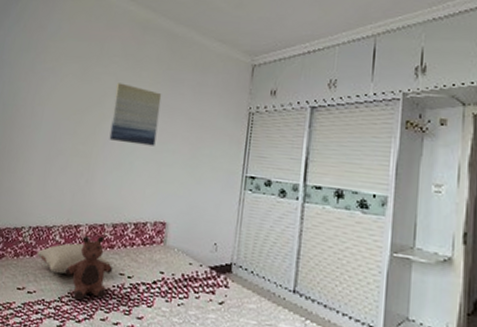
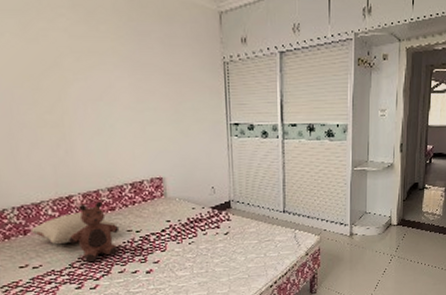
wall art: present [109,83,162,146] -> none [70,40,134,107]

